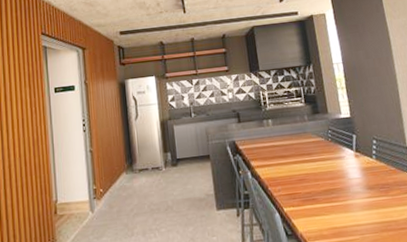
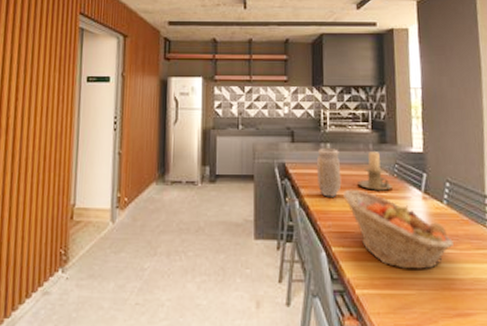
vase: none [261,123,285,166] -> present [316,148,342,197]
fruit basket: none [288,155,387,219] -> present [343,189,455,271]
candle holder: none [298,121,329,155] -> present [357,152,392,191]

